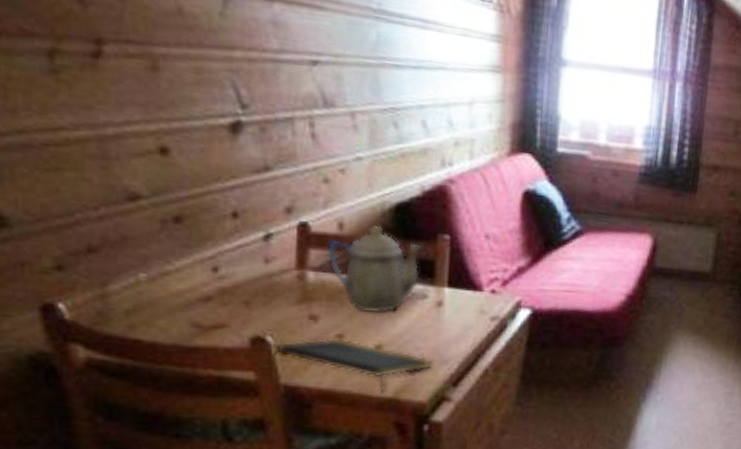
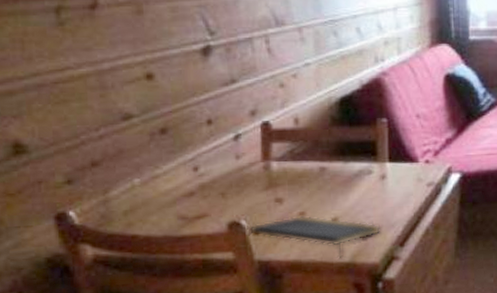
teapot: present [328,225,421,314] -> none [287,117,364,191]

